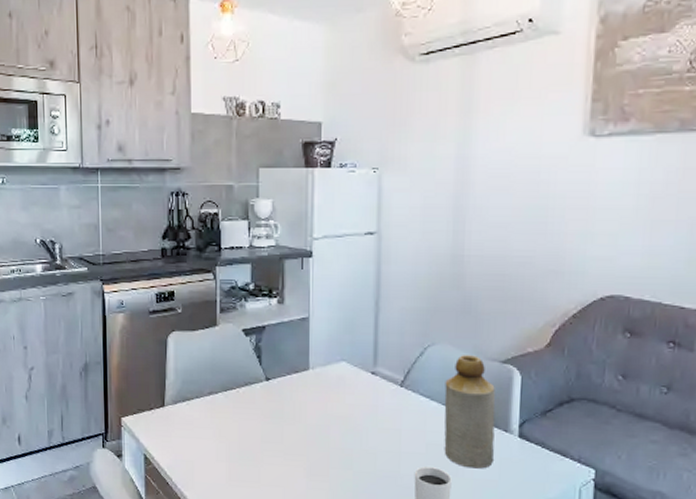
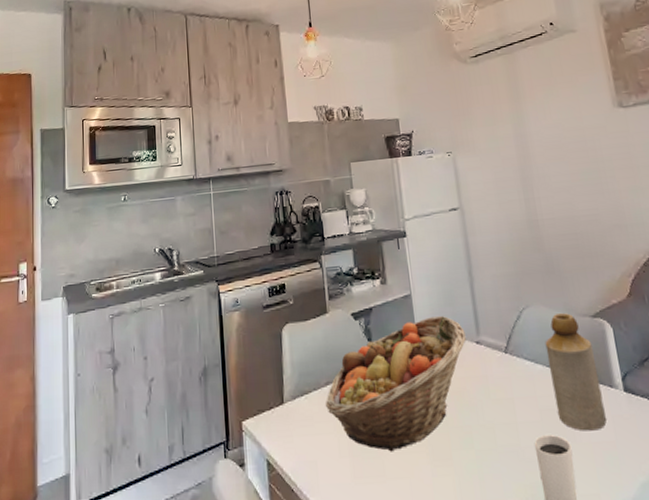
fruit basket: none [207,342,361,463] -> present [326,316,466,452]

